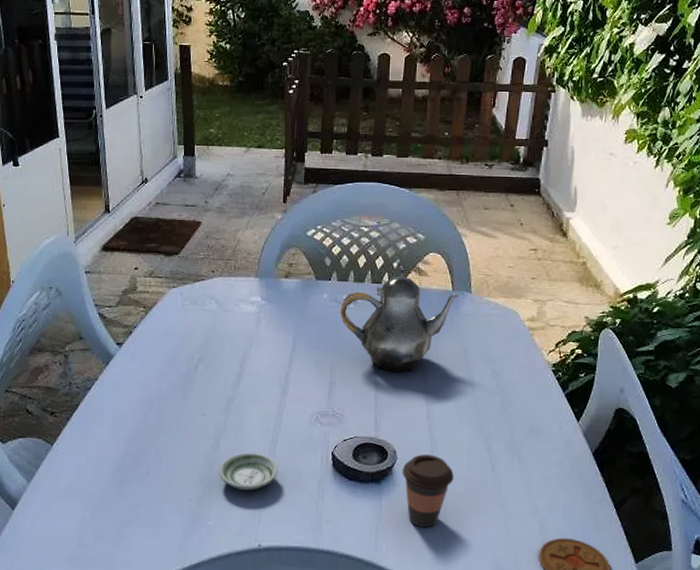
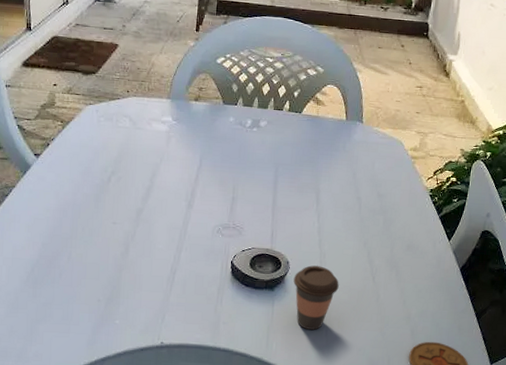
saucer: present [218,453,278,491] -> none [127,259,182,294]
teapot: present [339,265,459,373] -> none [243,94,351,192]

